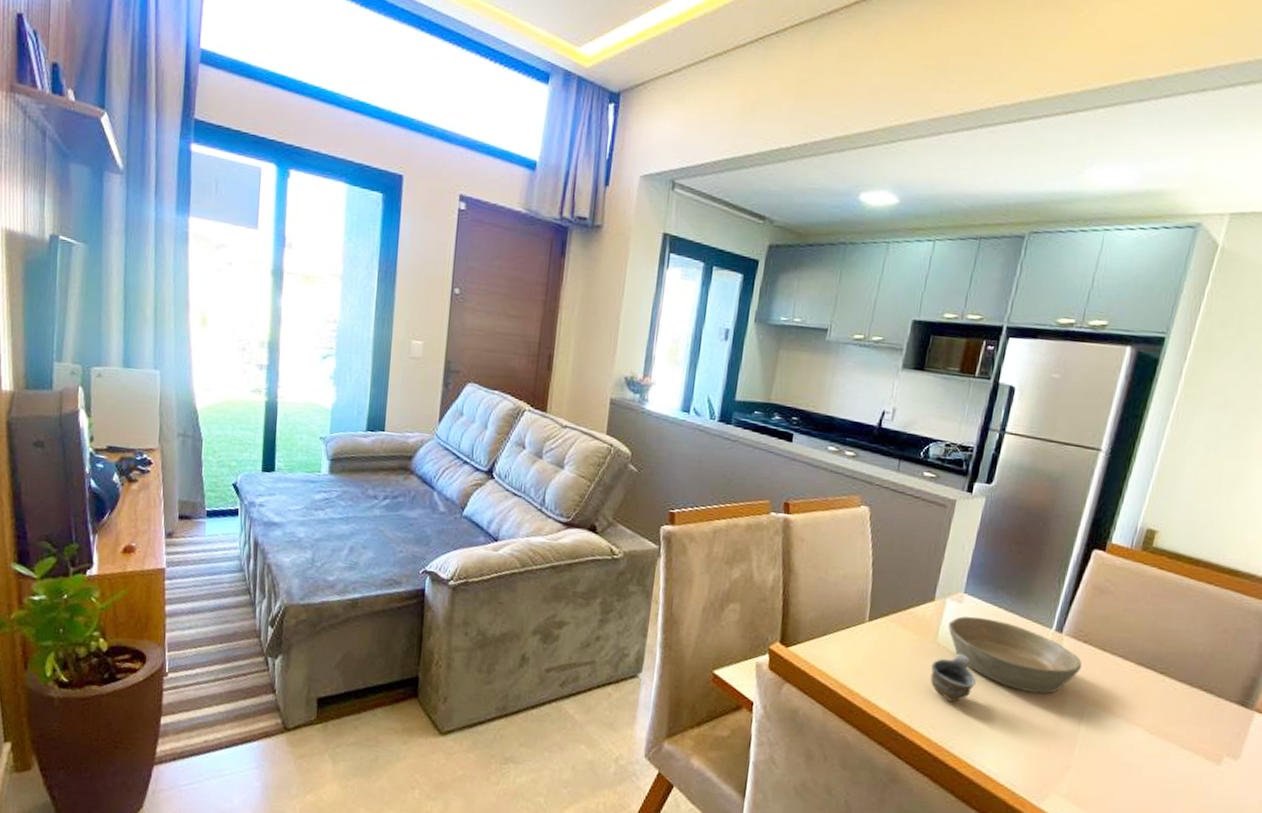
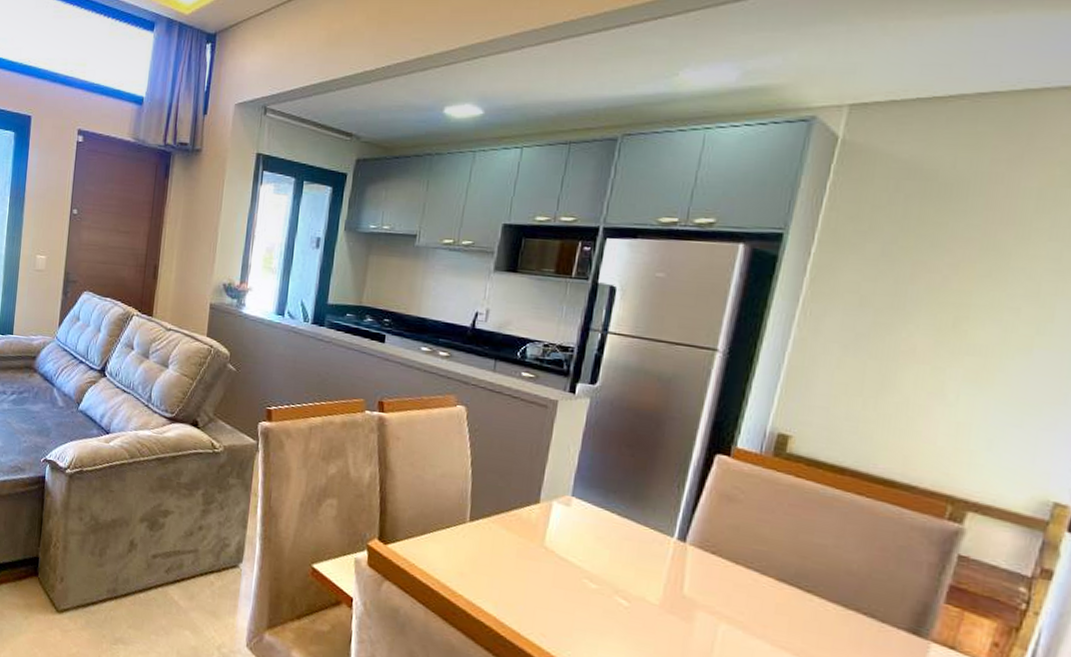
cup: present [930,653,976,703] -> none [539,558,590,611]
bowl: present [948,616,1082,694] -> none [556,520,712,607]

